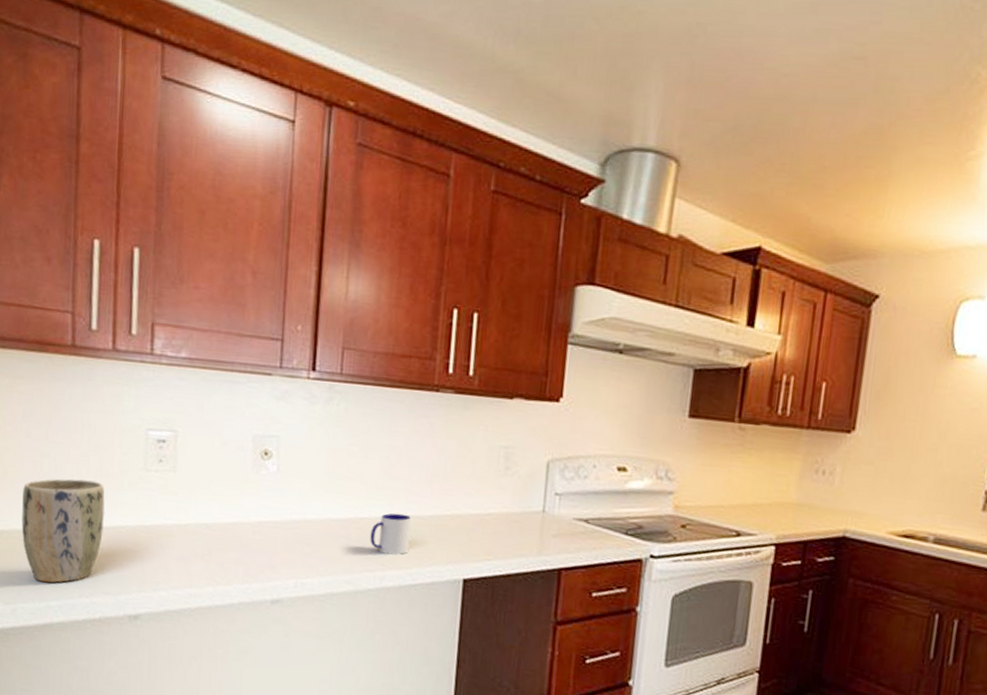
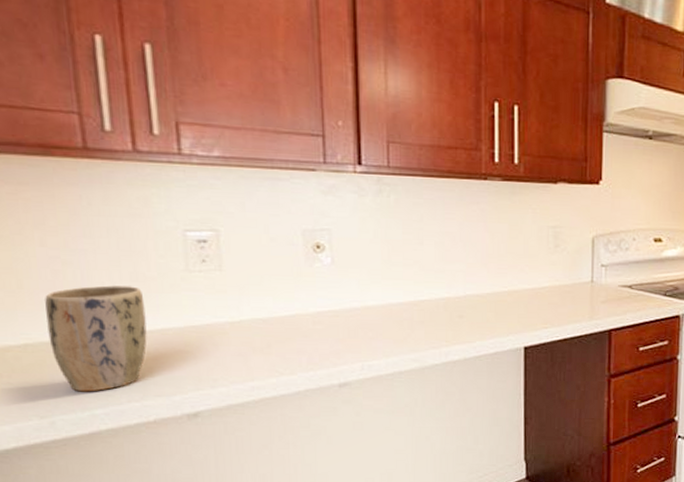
mug: present [370,513,411,555] -> none [432,293,470,331]

